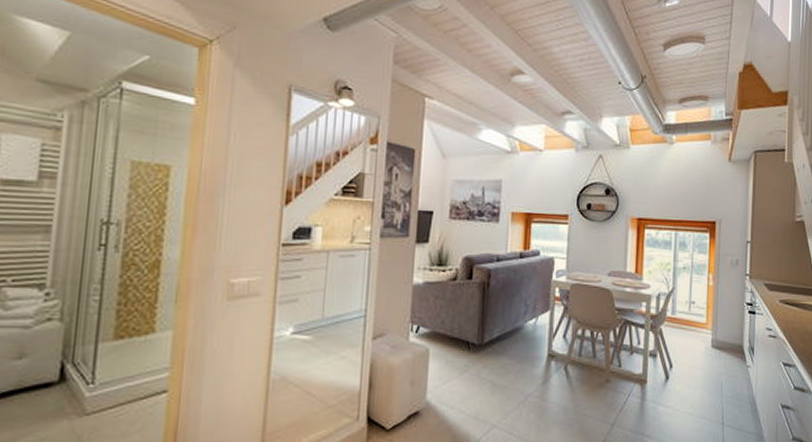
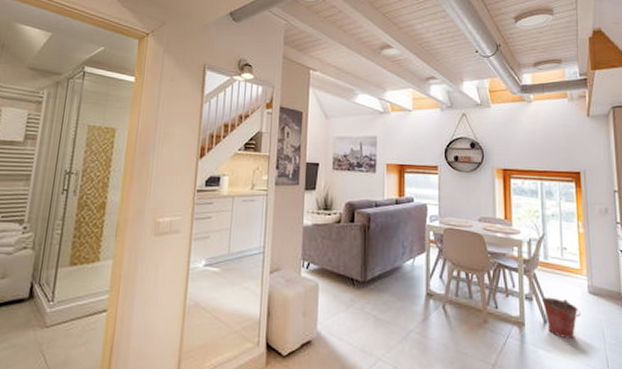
bucket: none [666,353,703,394] -> present [542,297,581,340]

